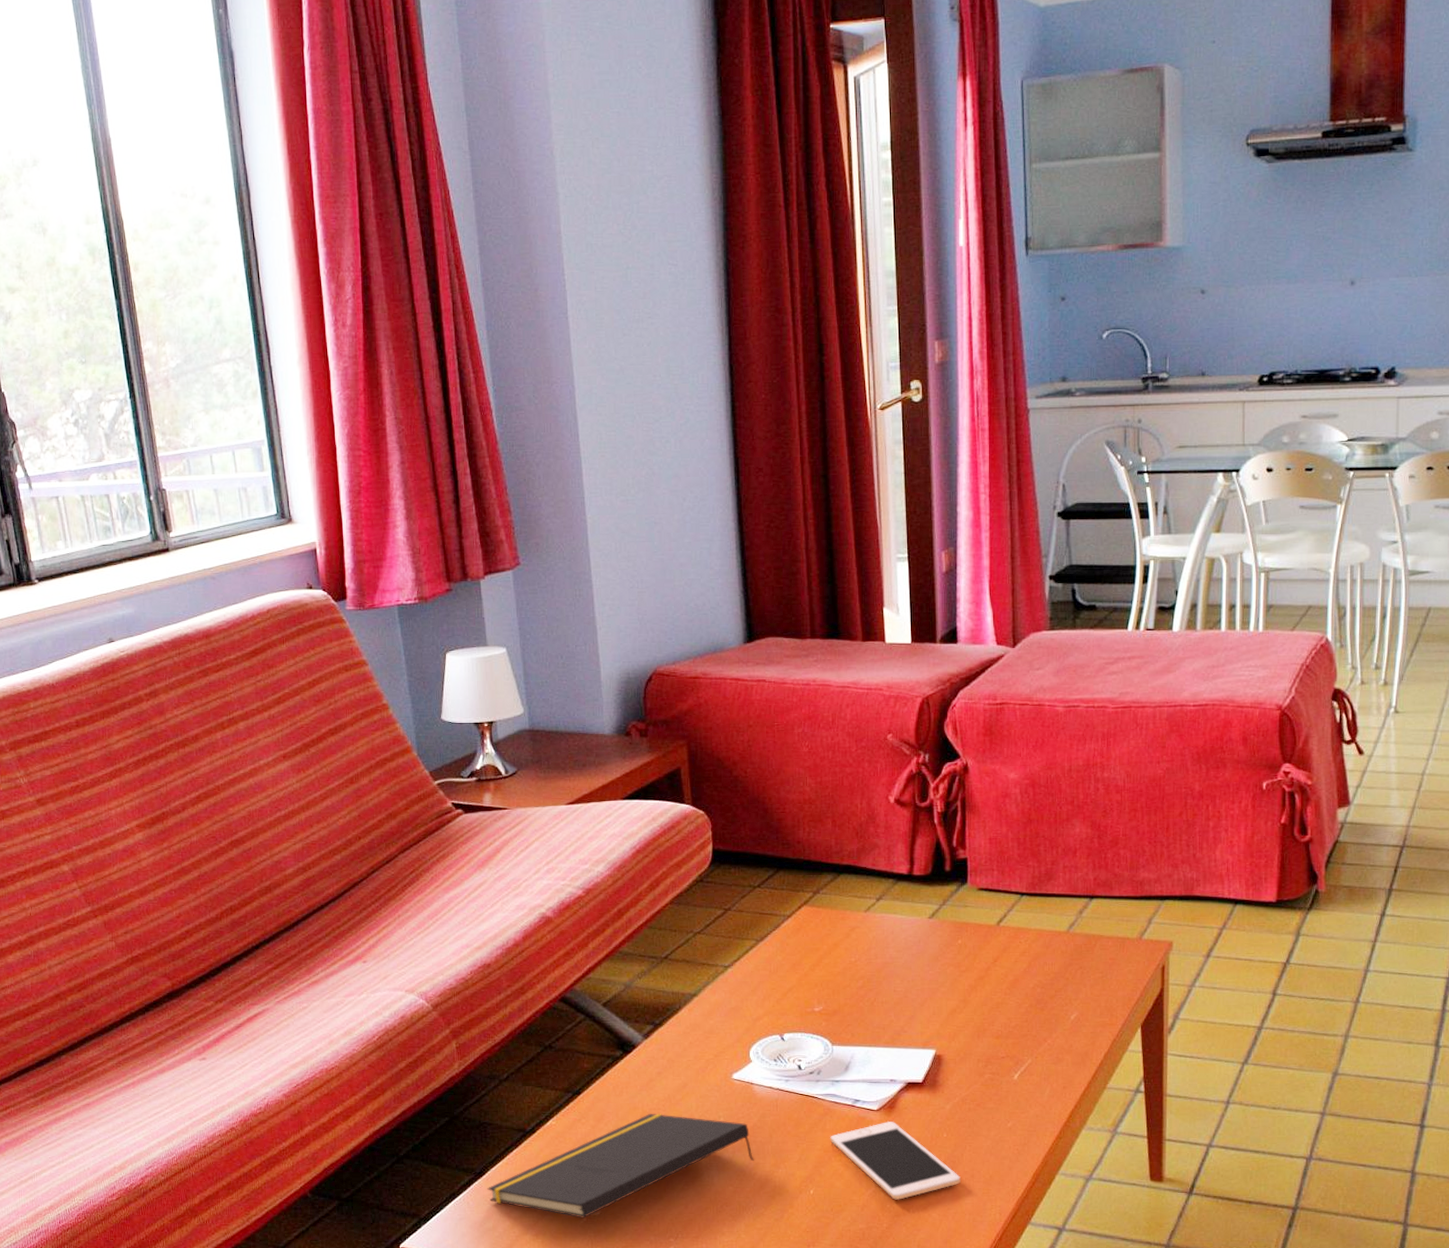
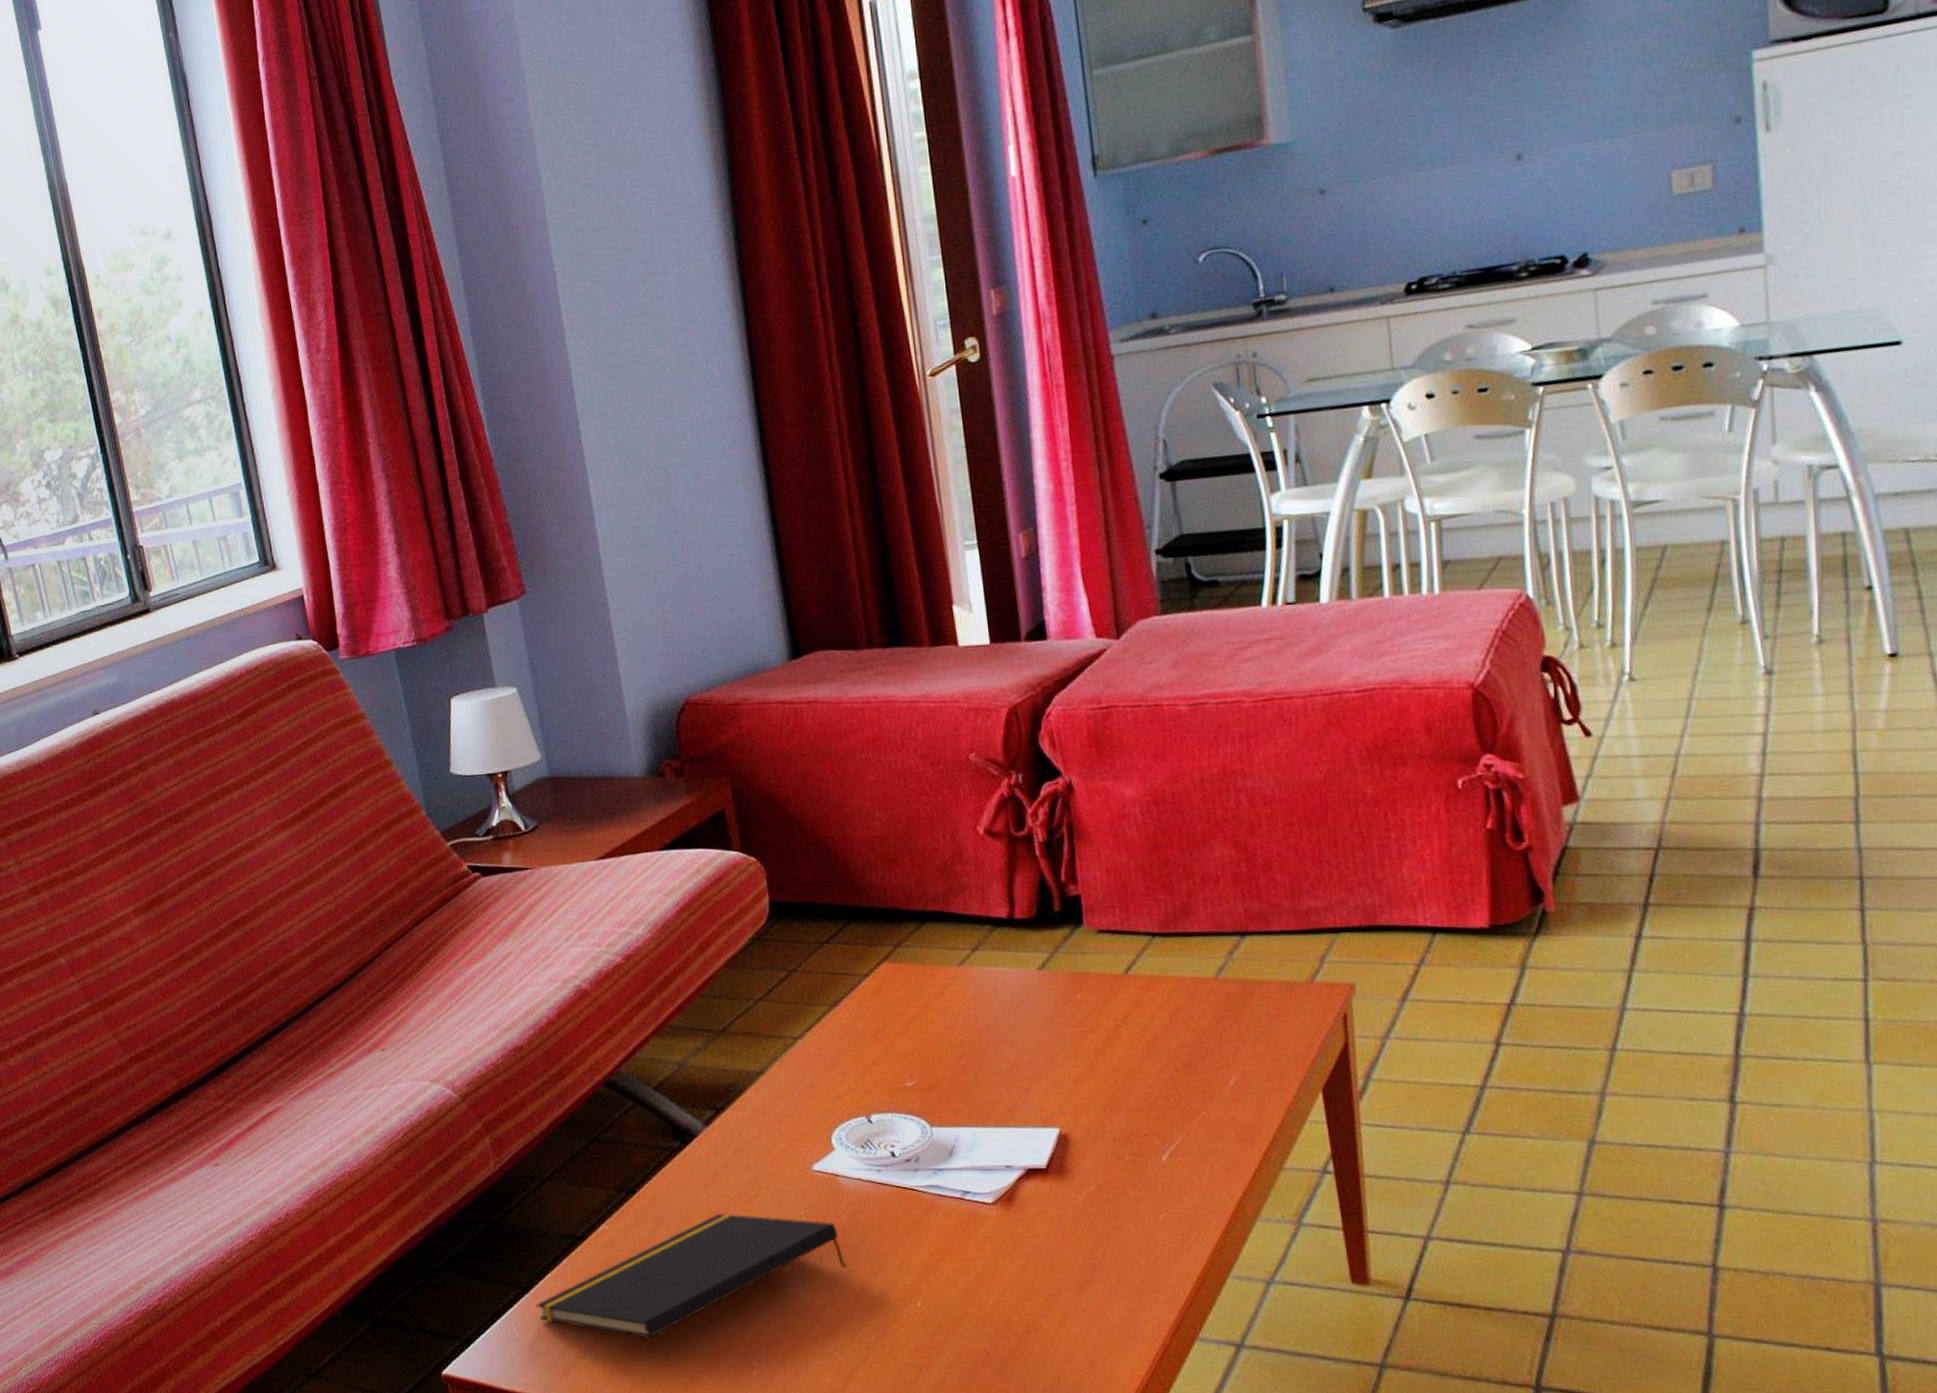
cell phone: present [830,1121,961,1200] -> none [937,1216,1104,1312]

